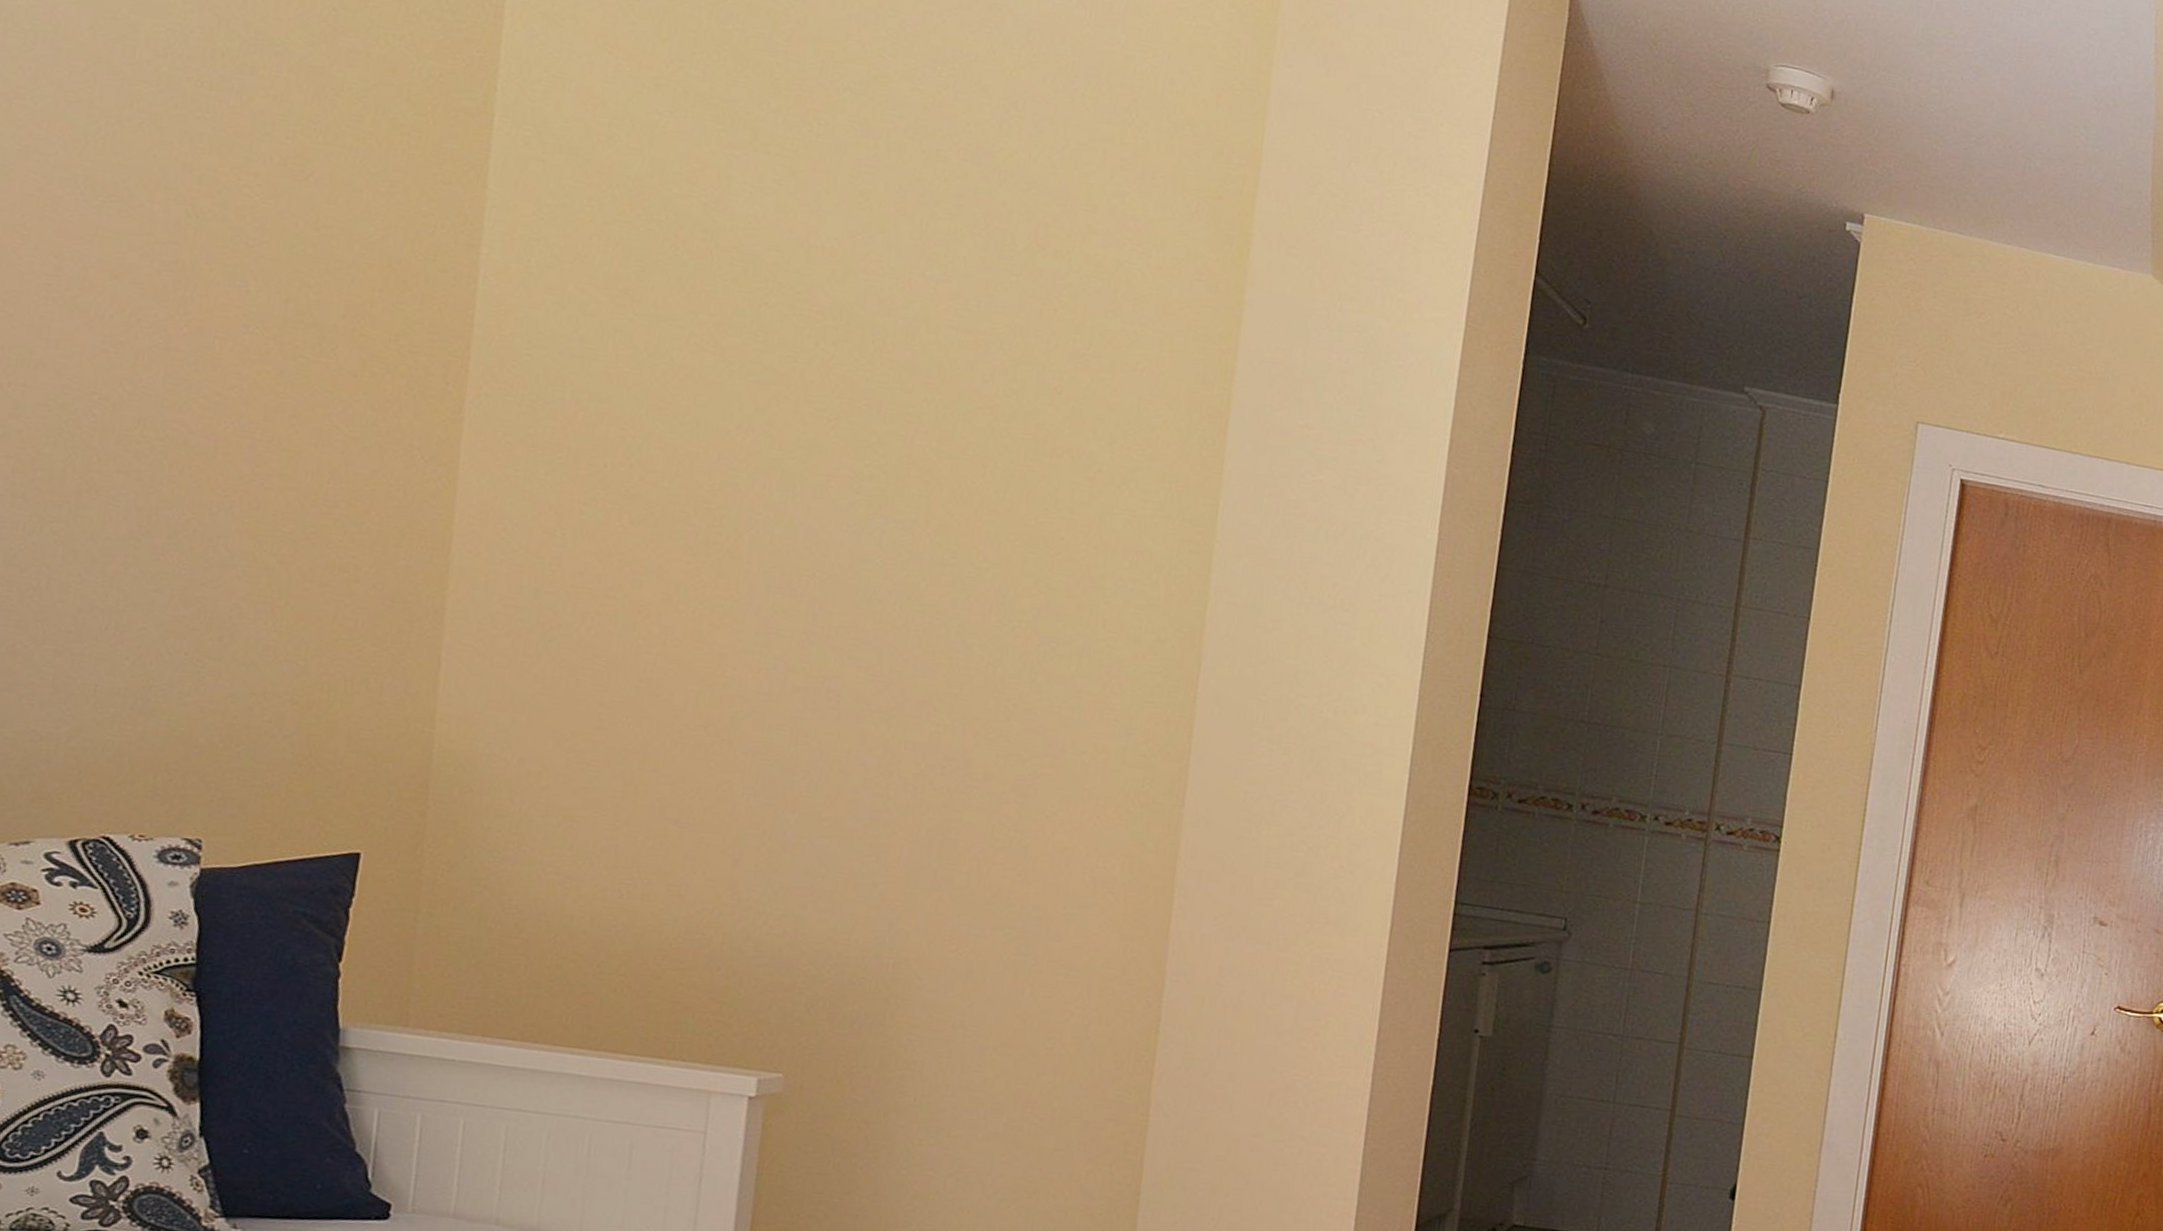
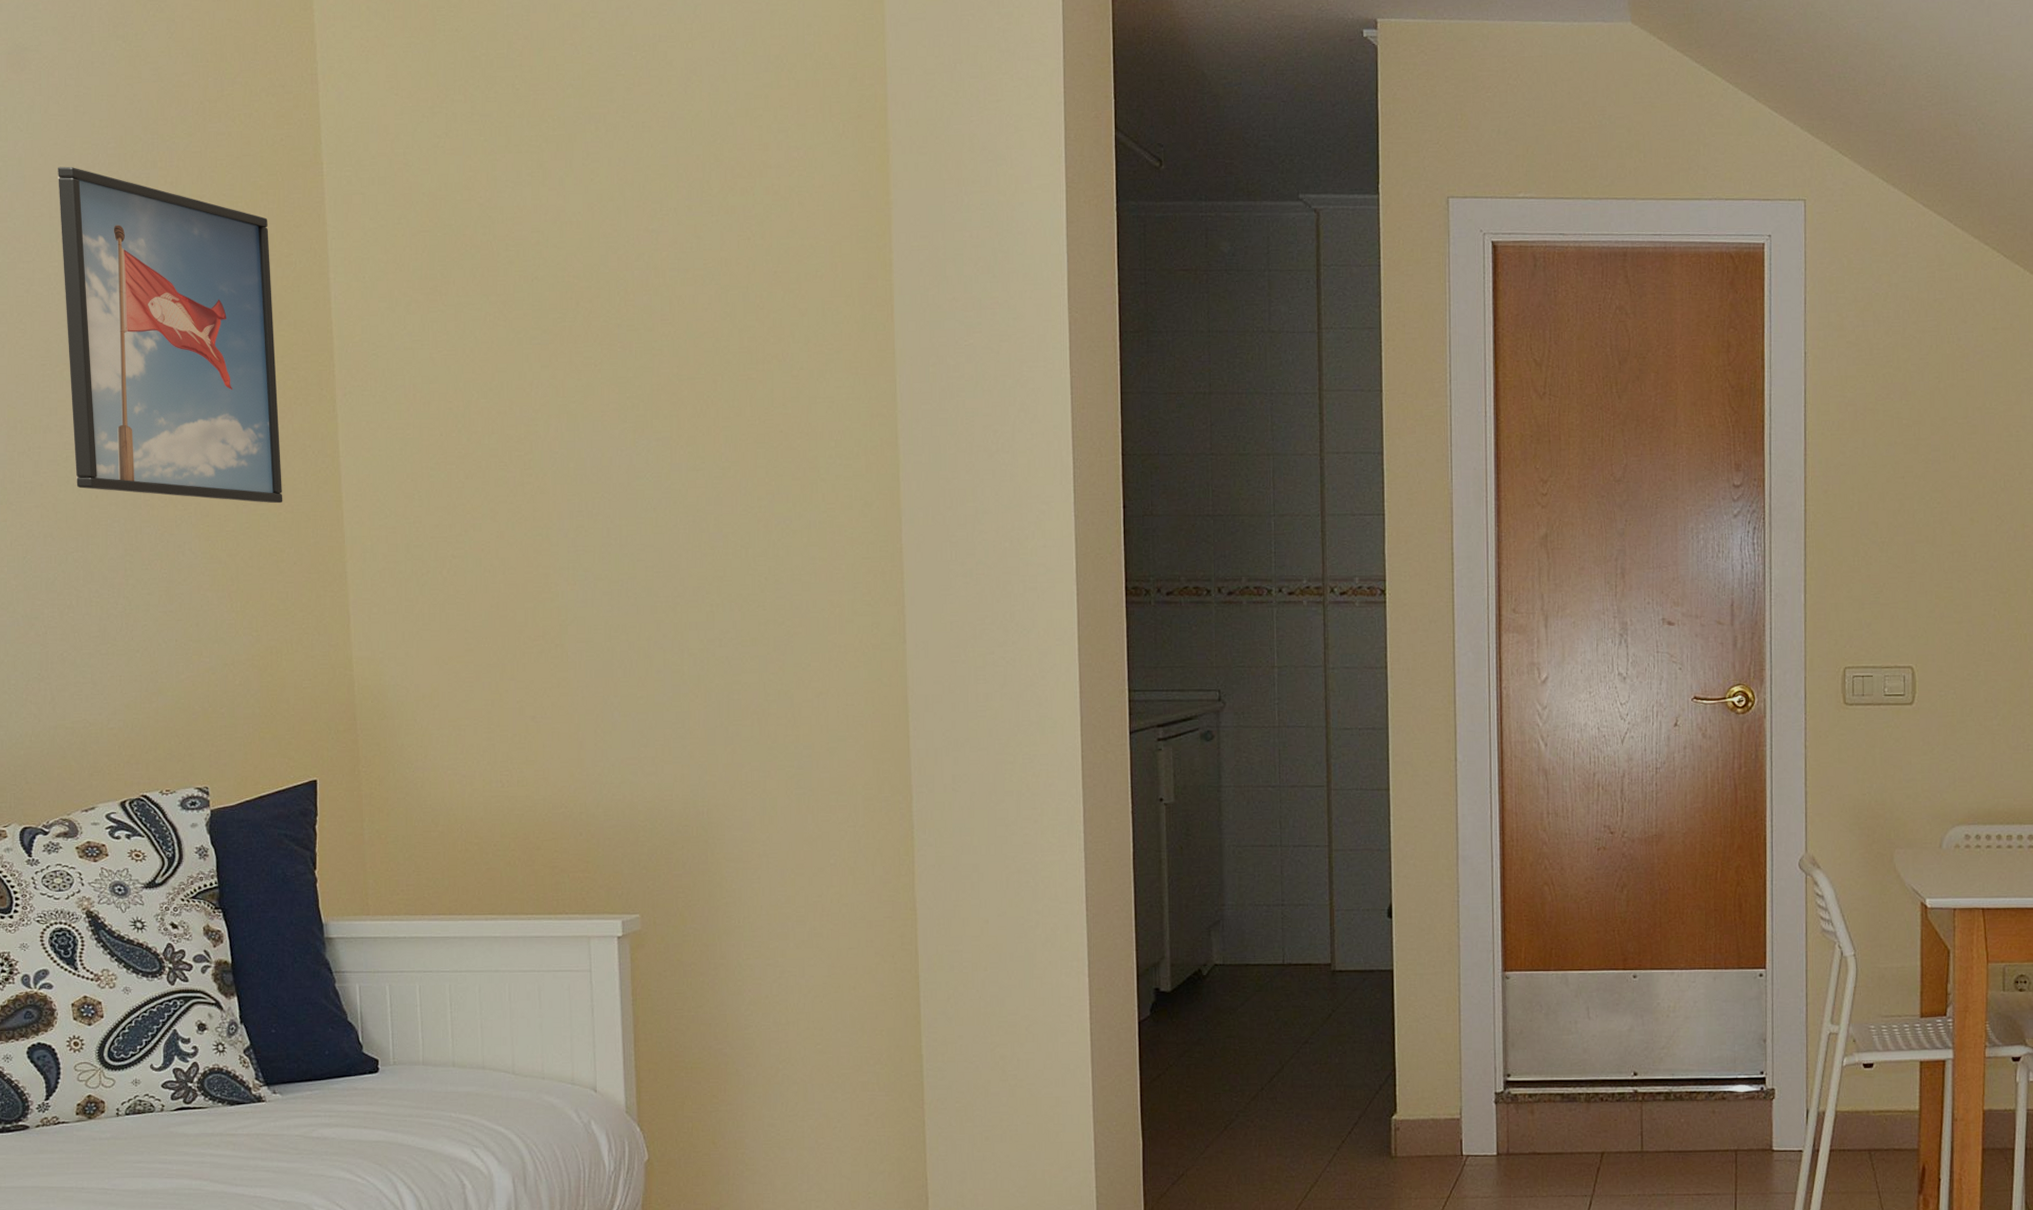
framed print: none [71,46,405,511] -> present [58,166,283,504]

